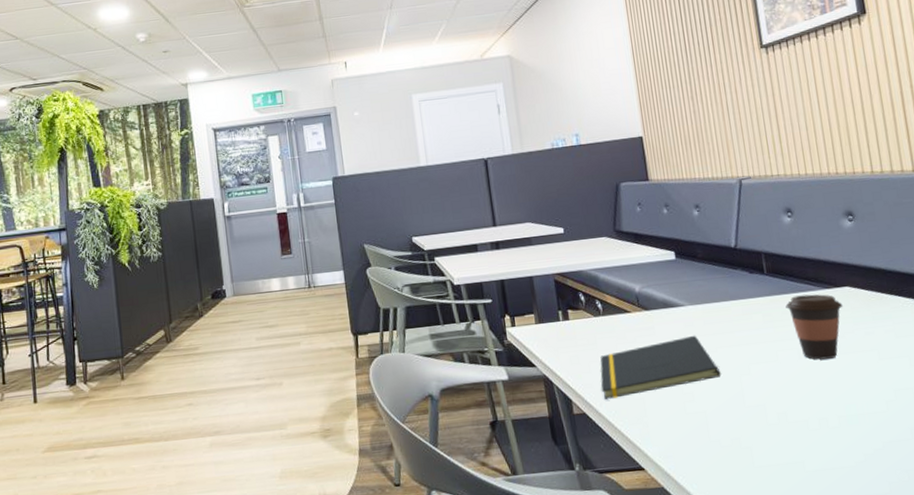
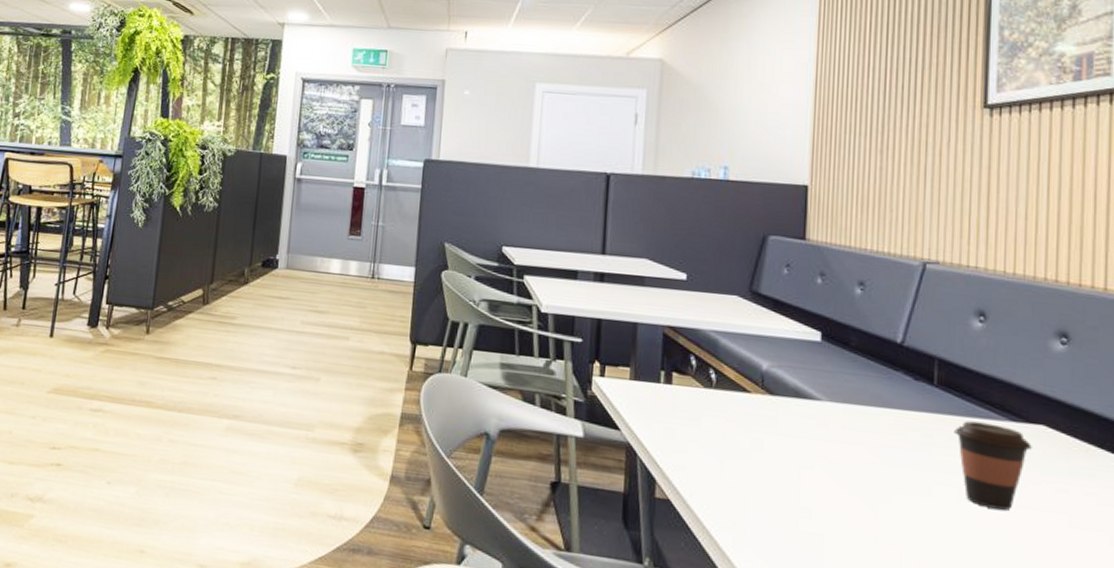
notepad: present [600,335,721,399] -> none [695,436,852,498]

